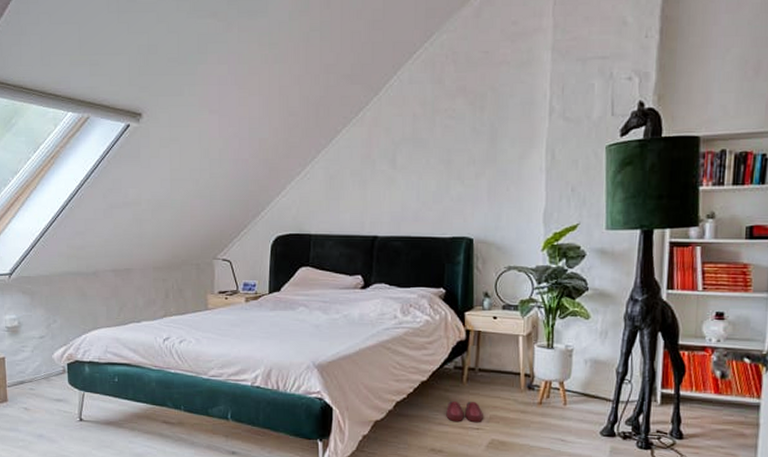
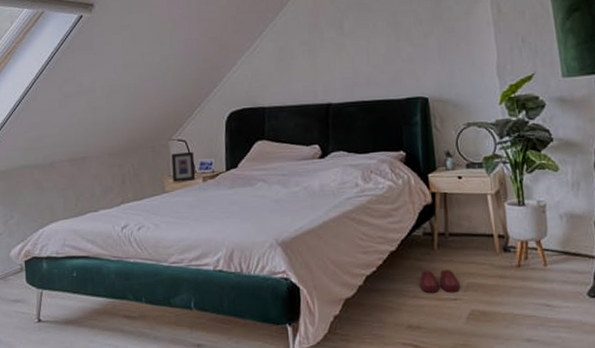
picture frame: none [215,272,238,301] -> present [171,152,195,183]

